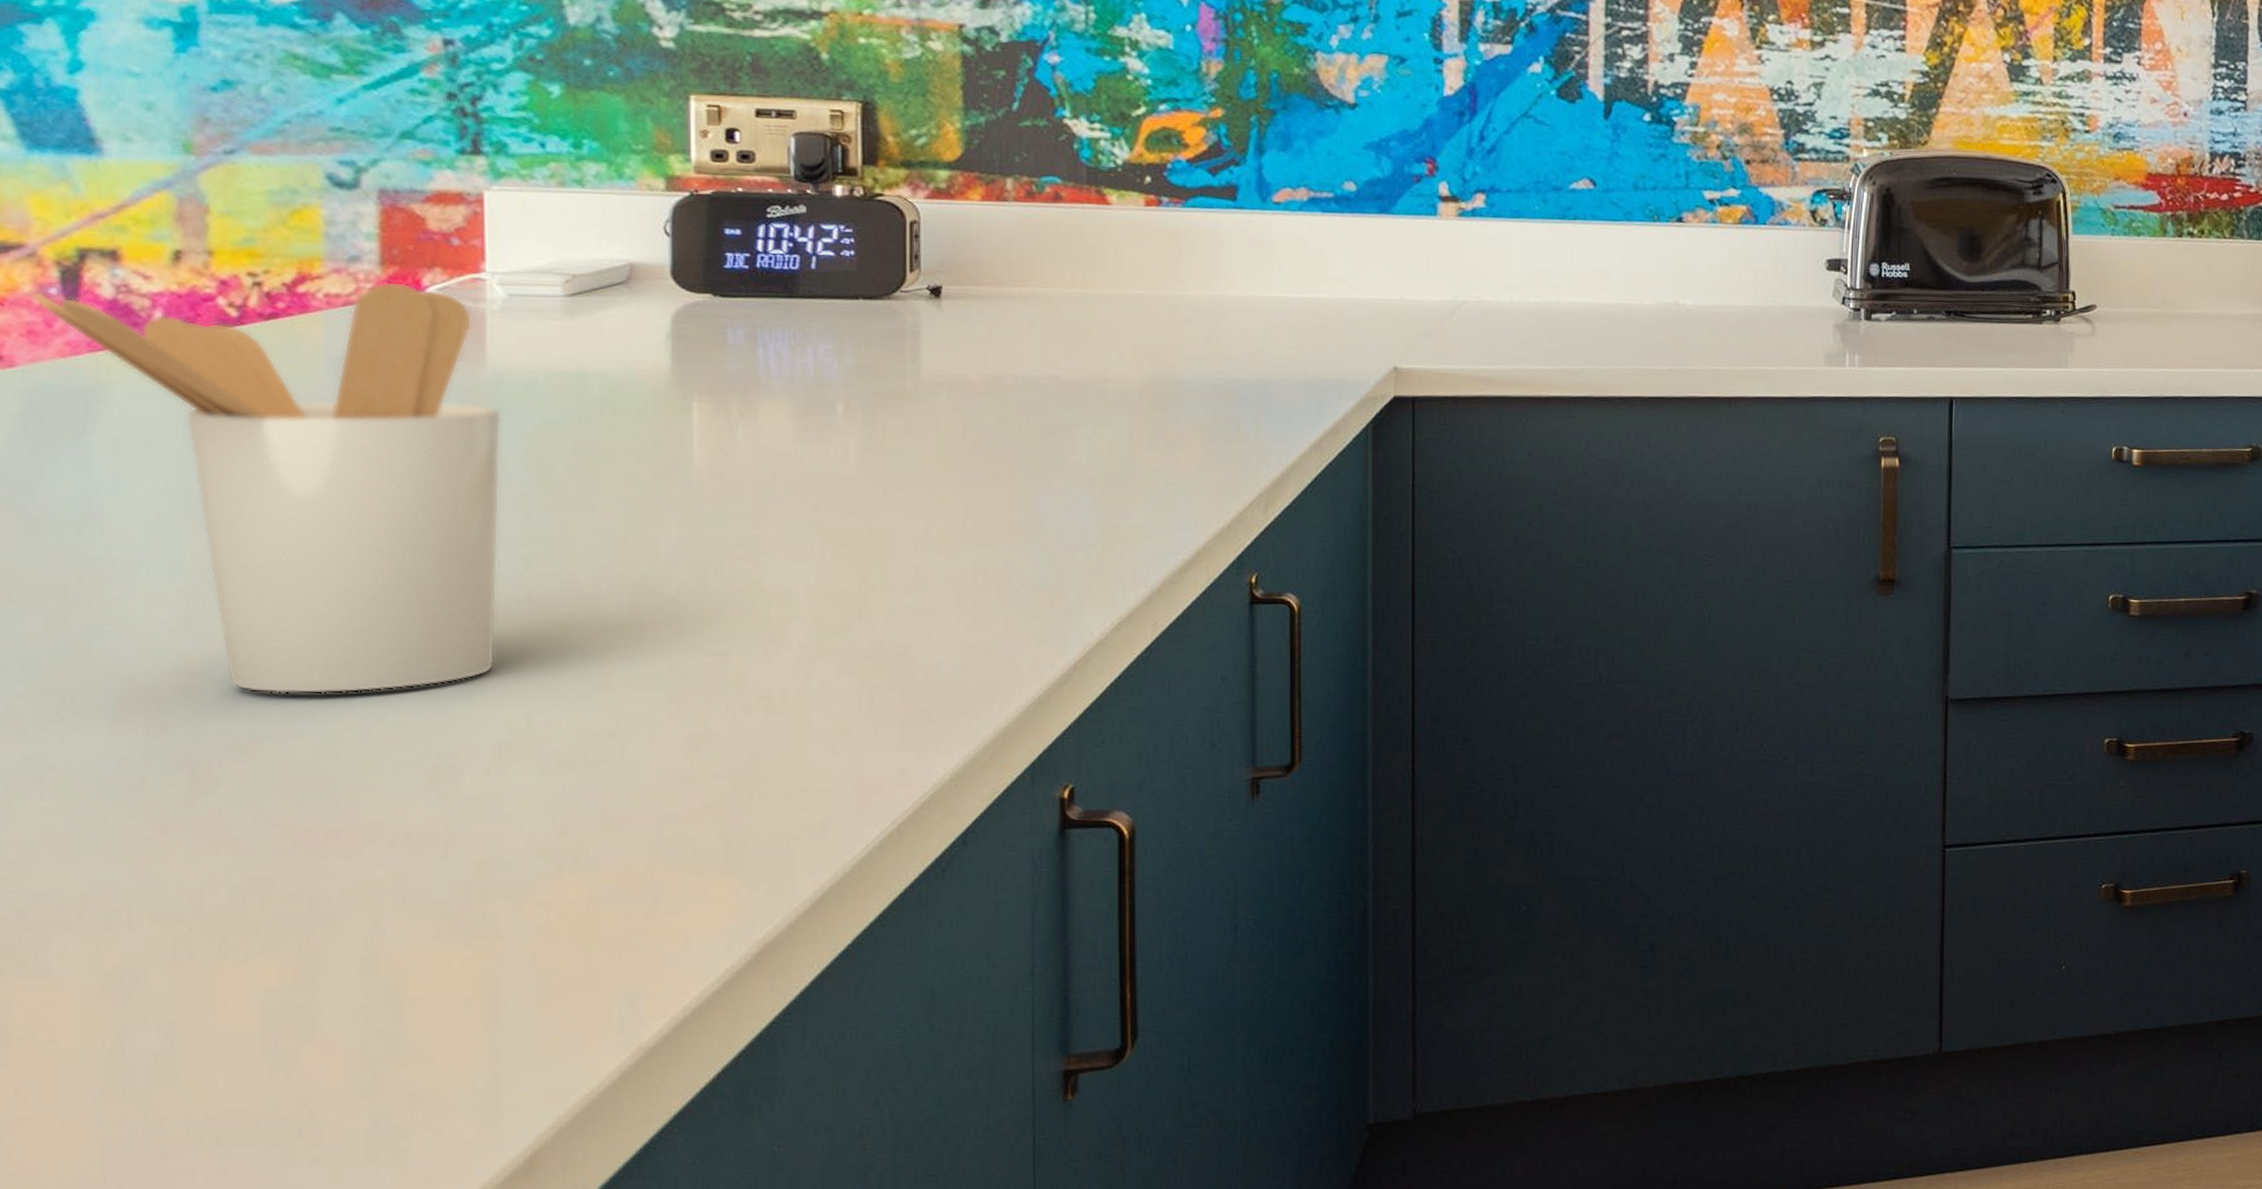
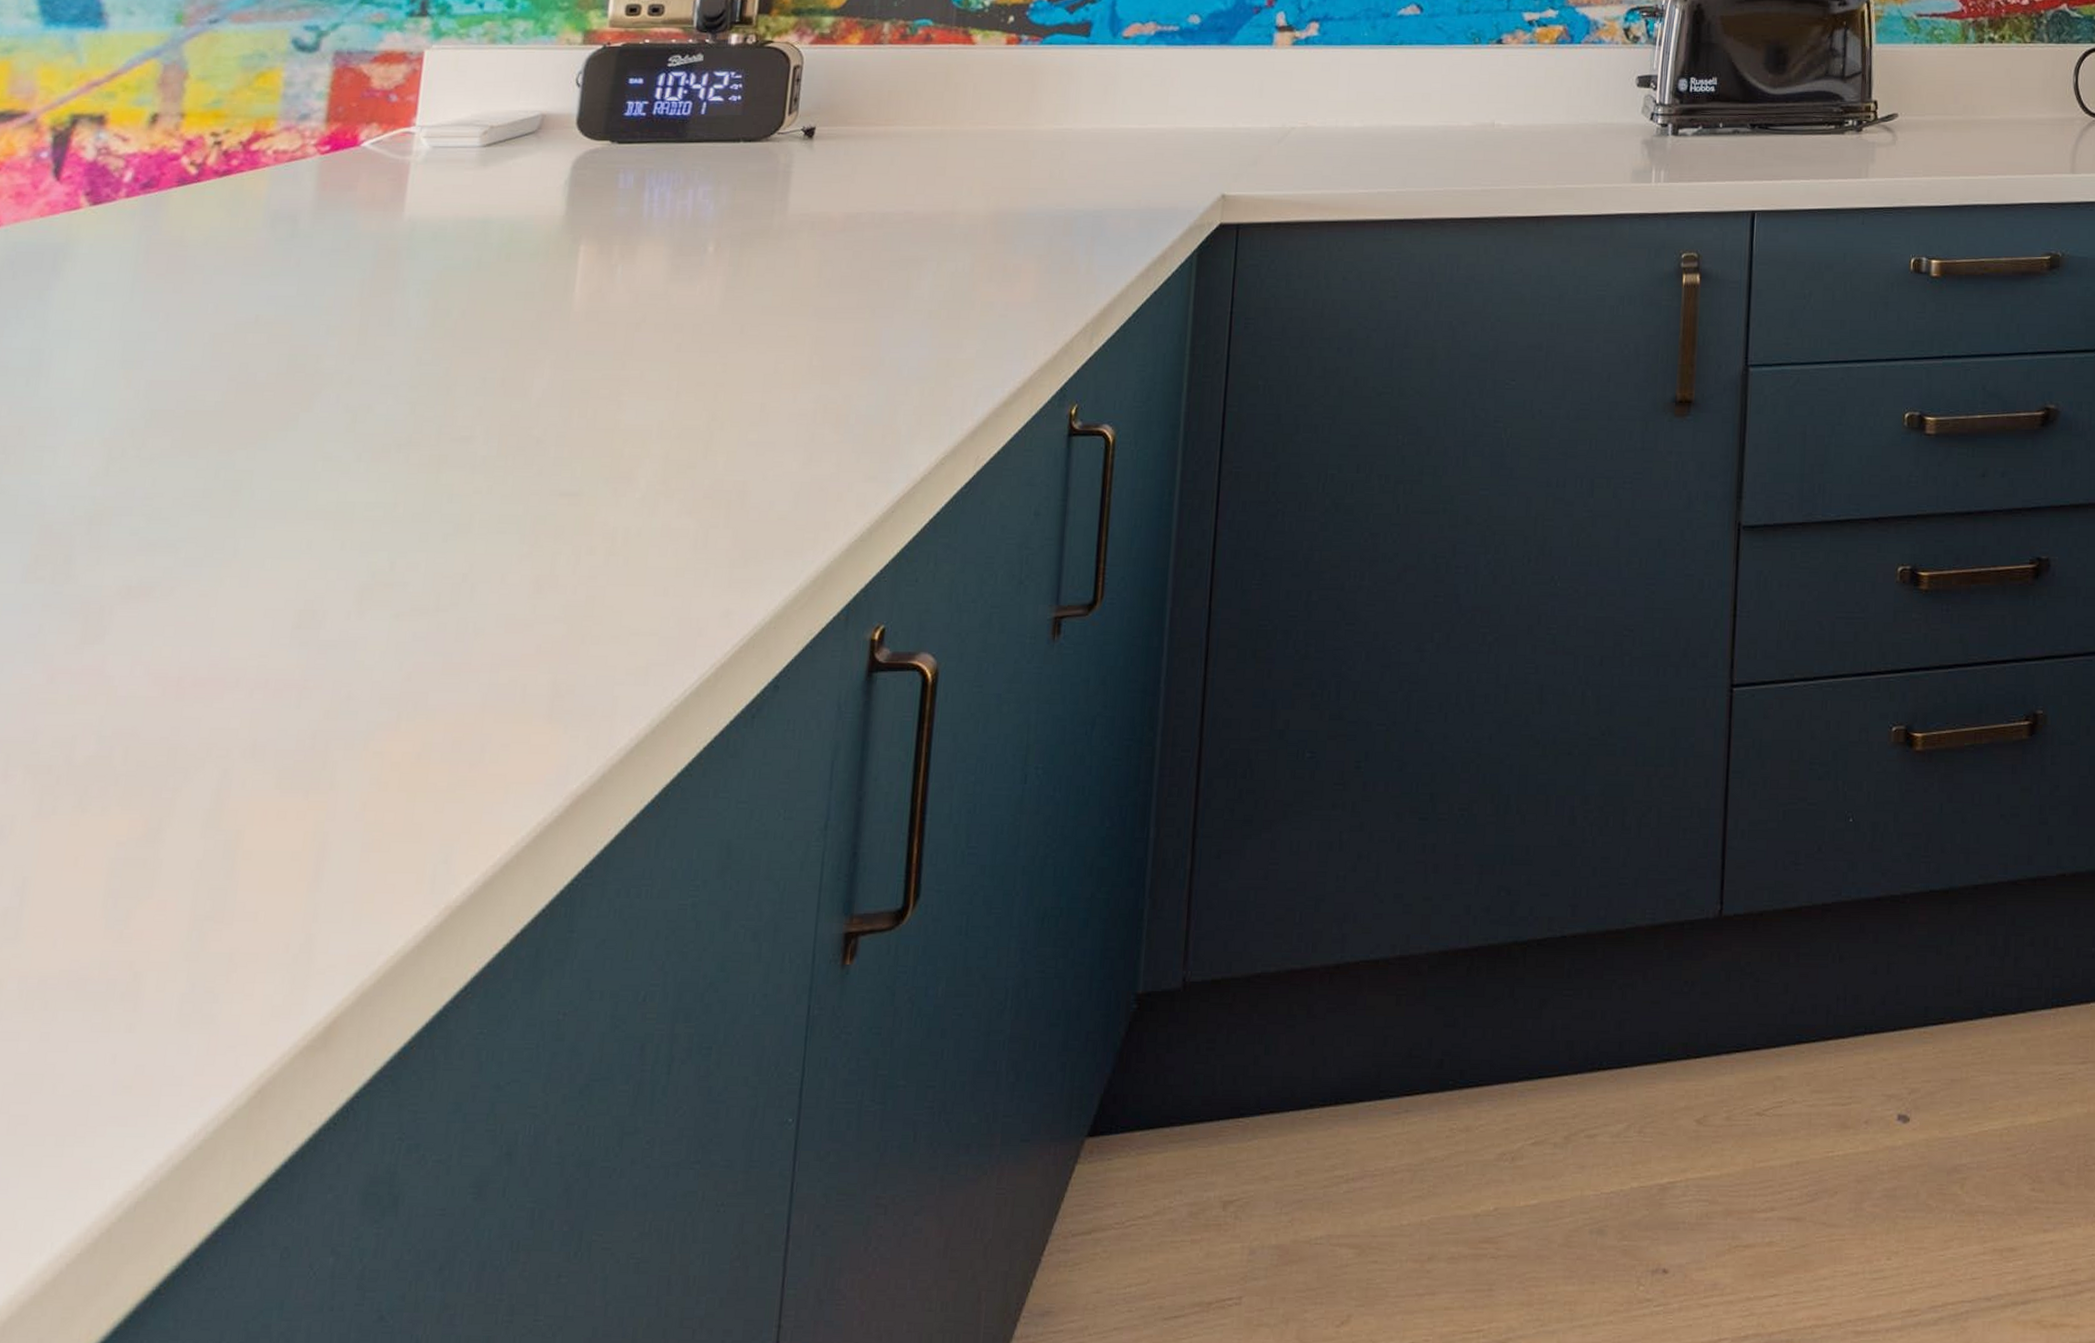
utensil holder: present [31,281,503,695] -> none [24,137,411,541]

